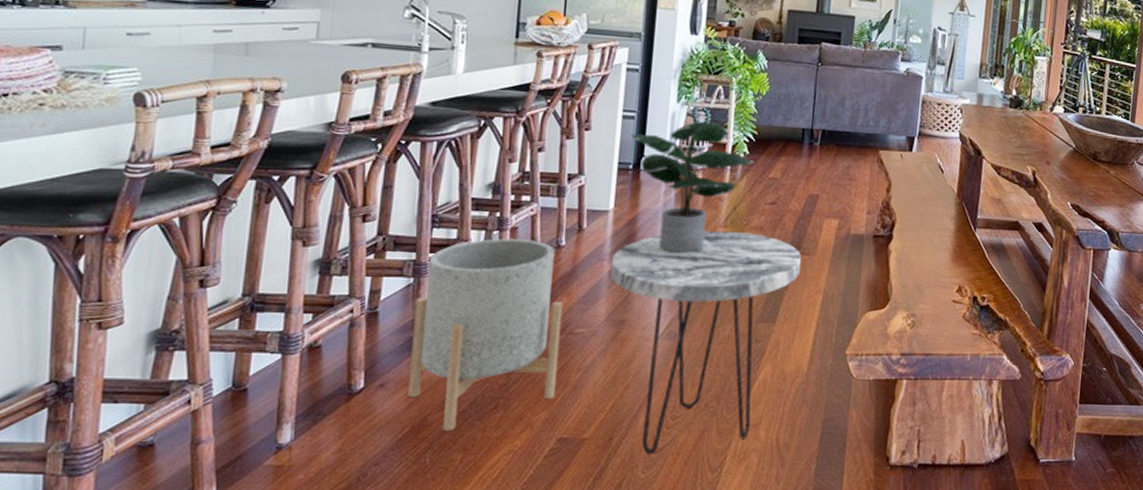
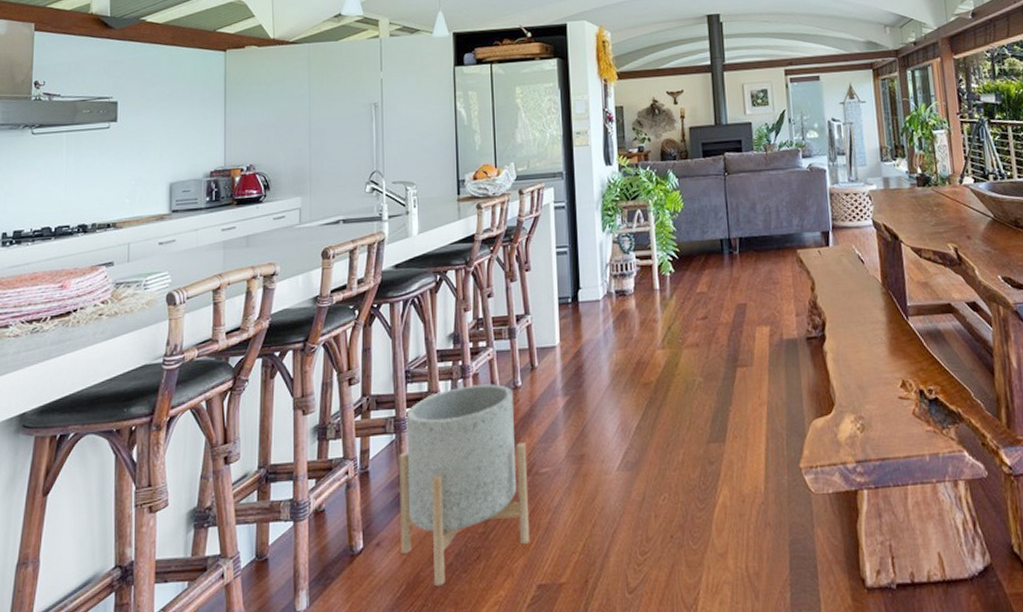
side table: present [610,231,801,454] -> none [564,351,741,595]
potted plant: present [629,121,754,253] -> none [565,245,681,381]

